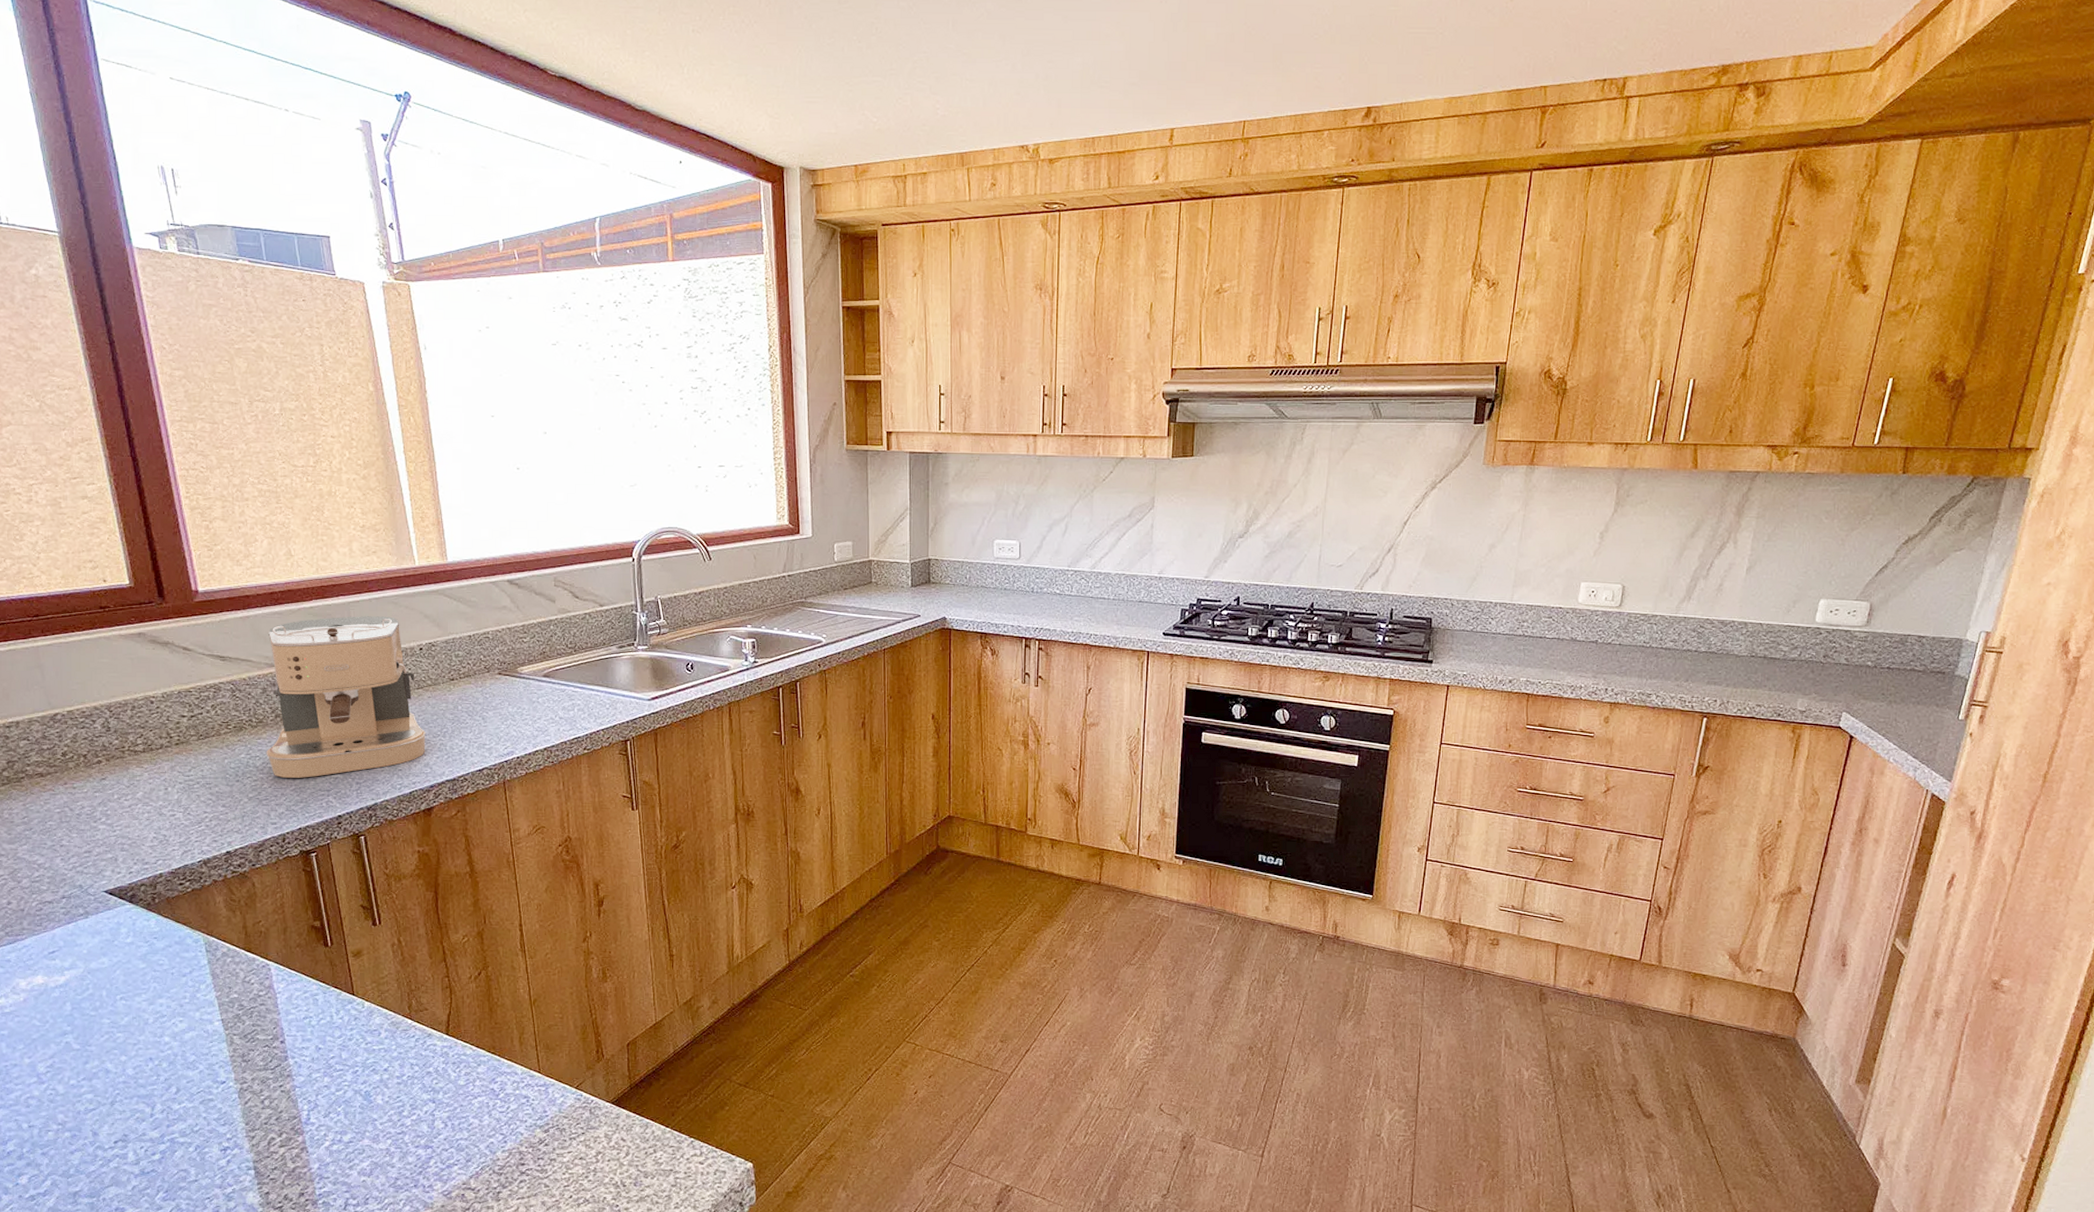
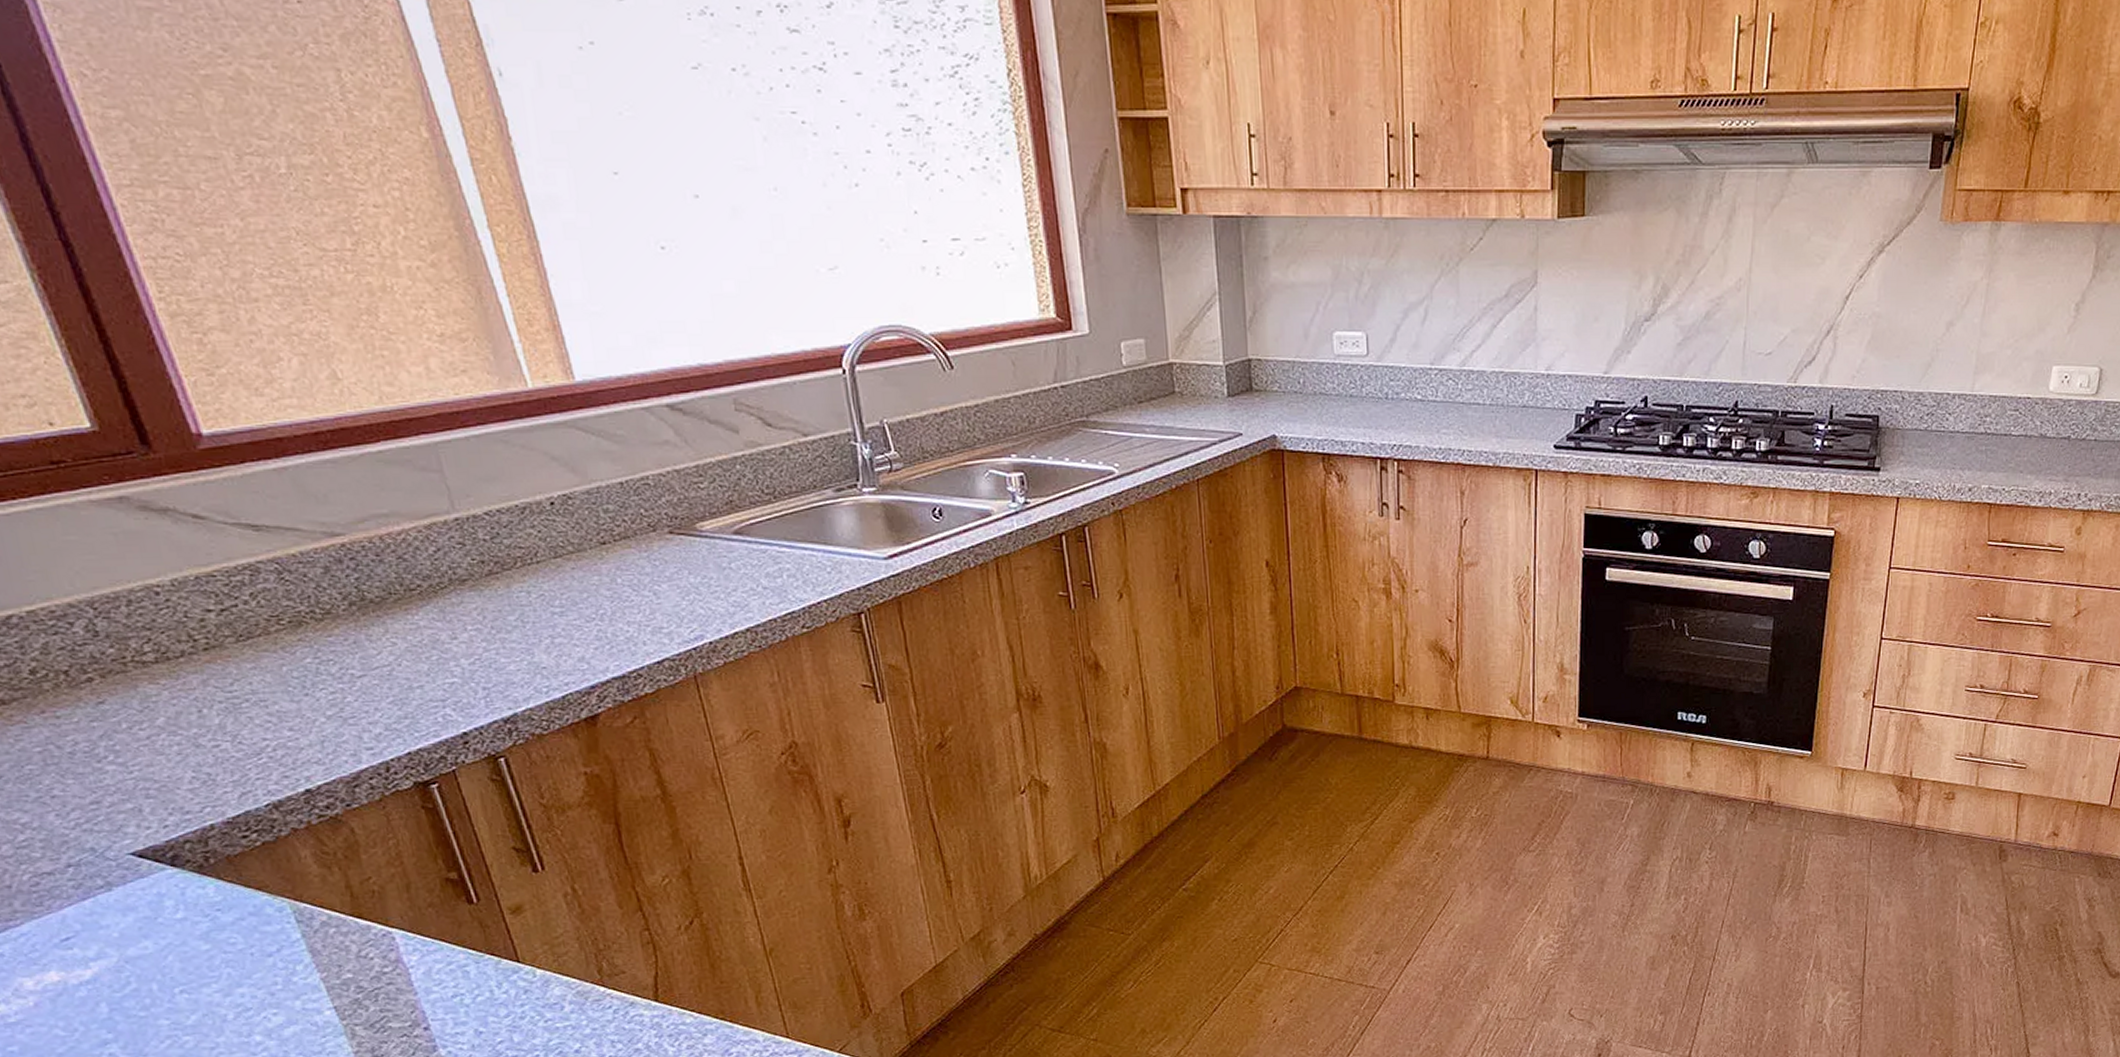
coffee maker: present [266,616,426,778] -> none [320,460,578,687]

